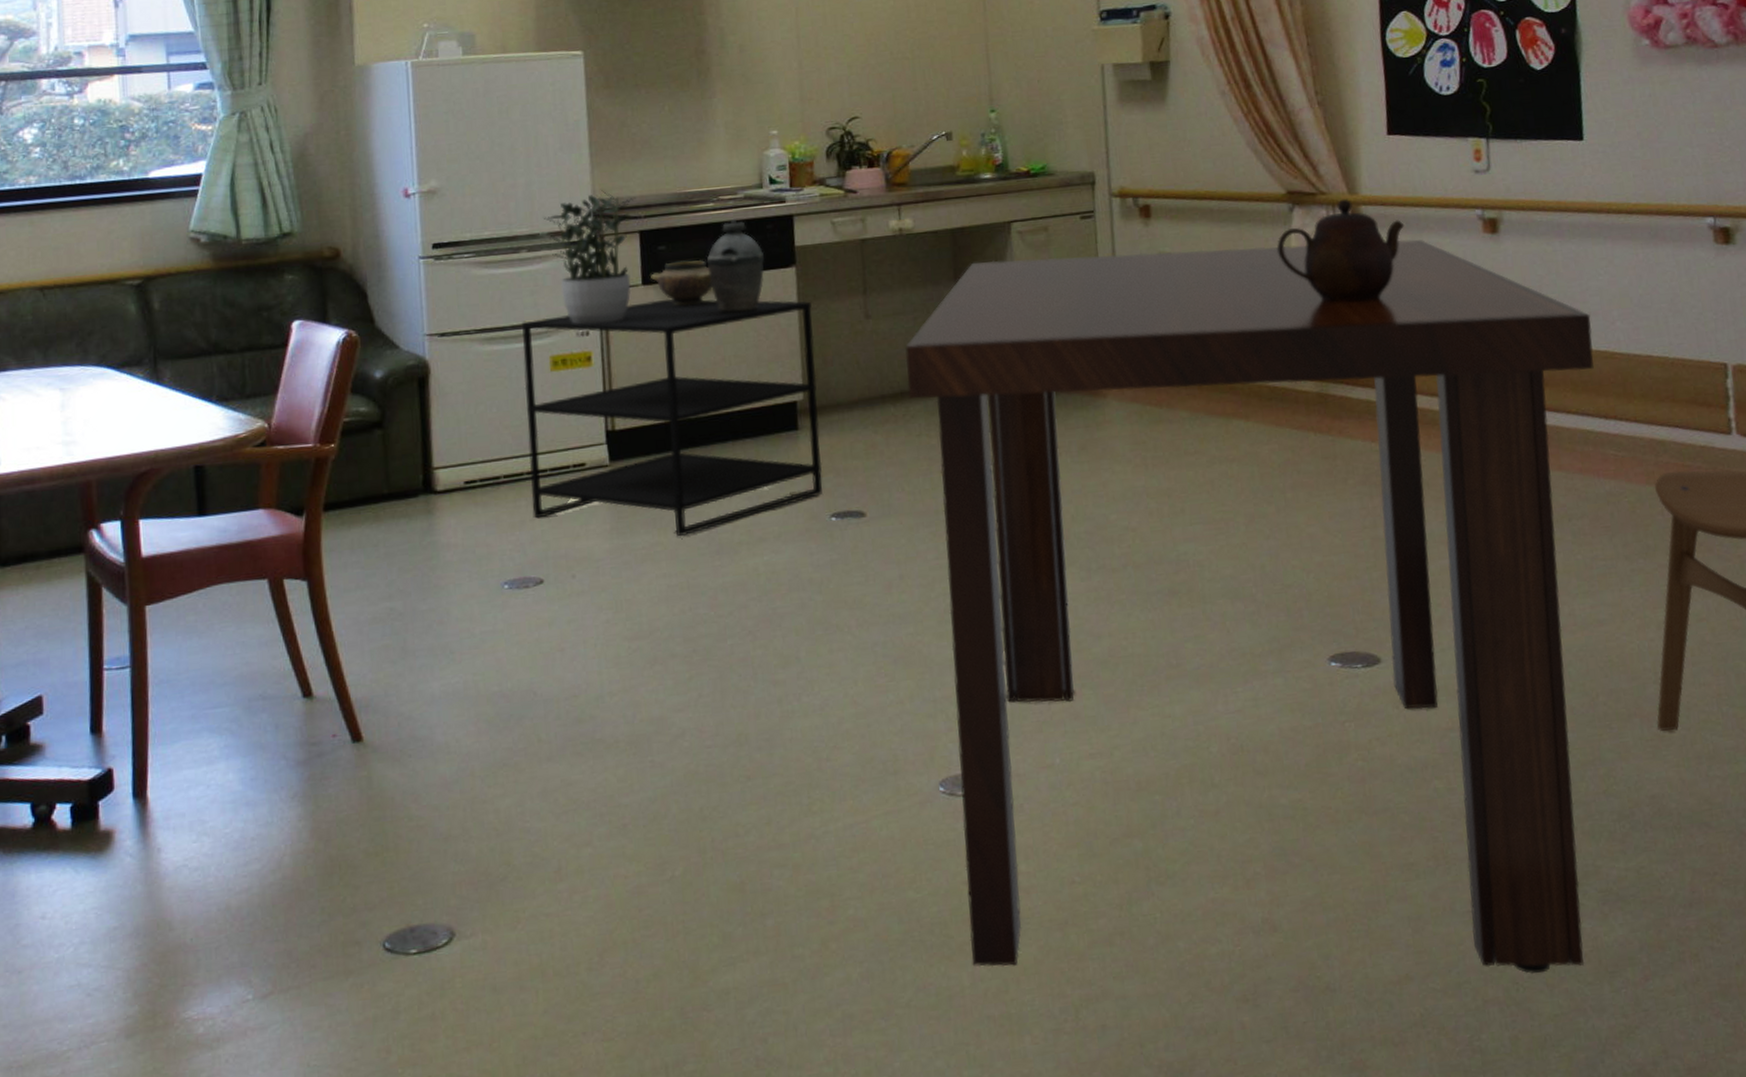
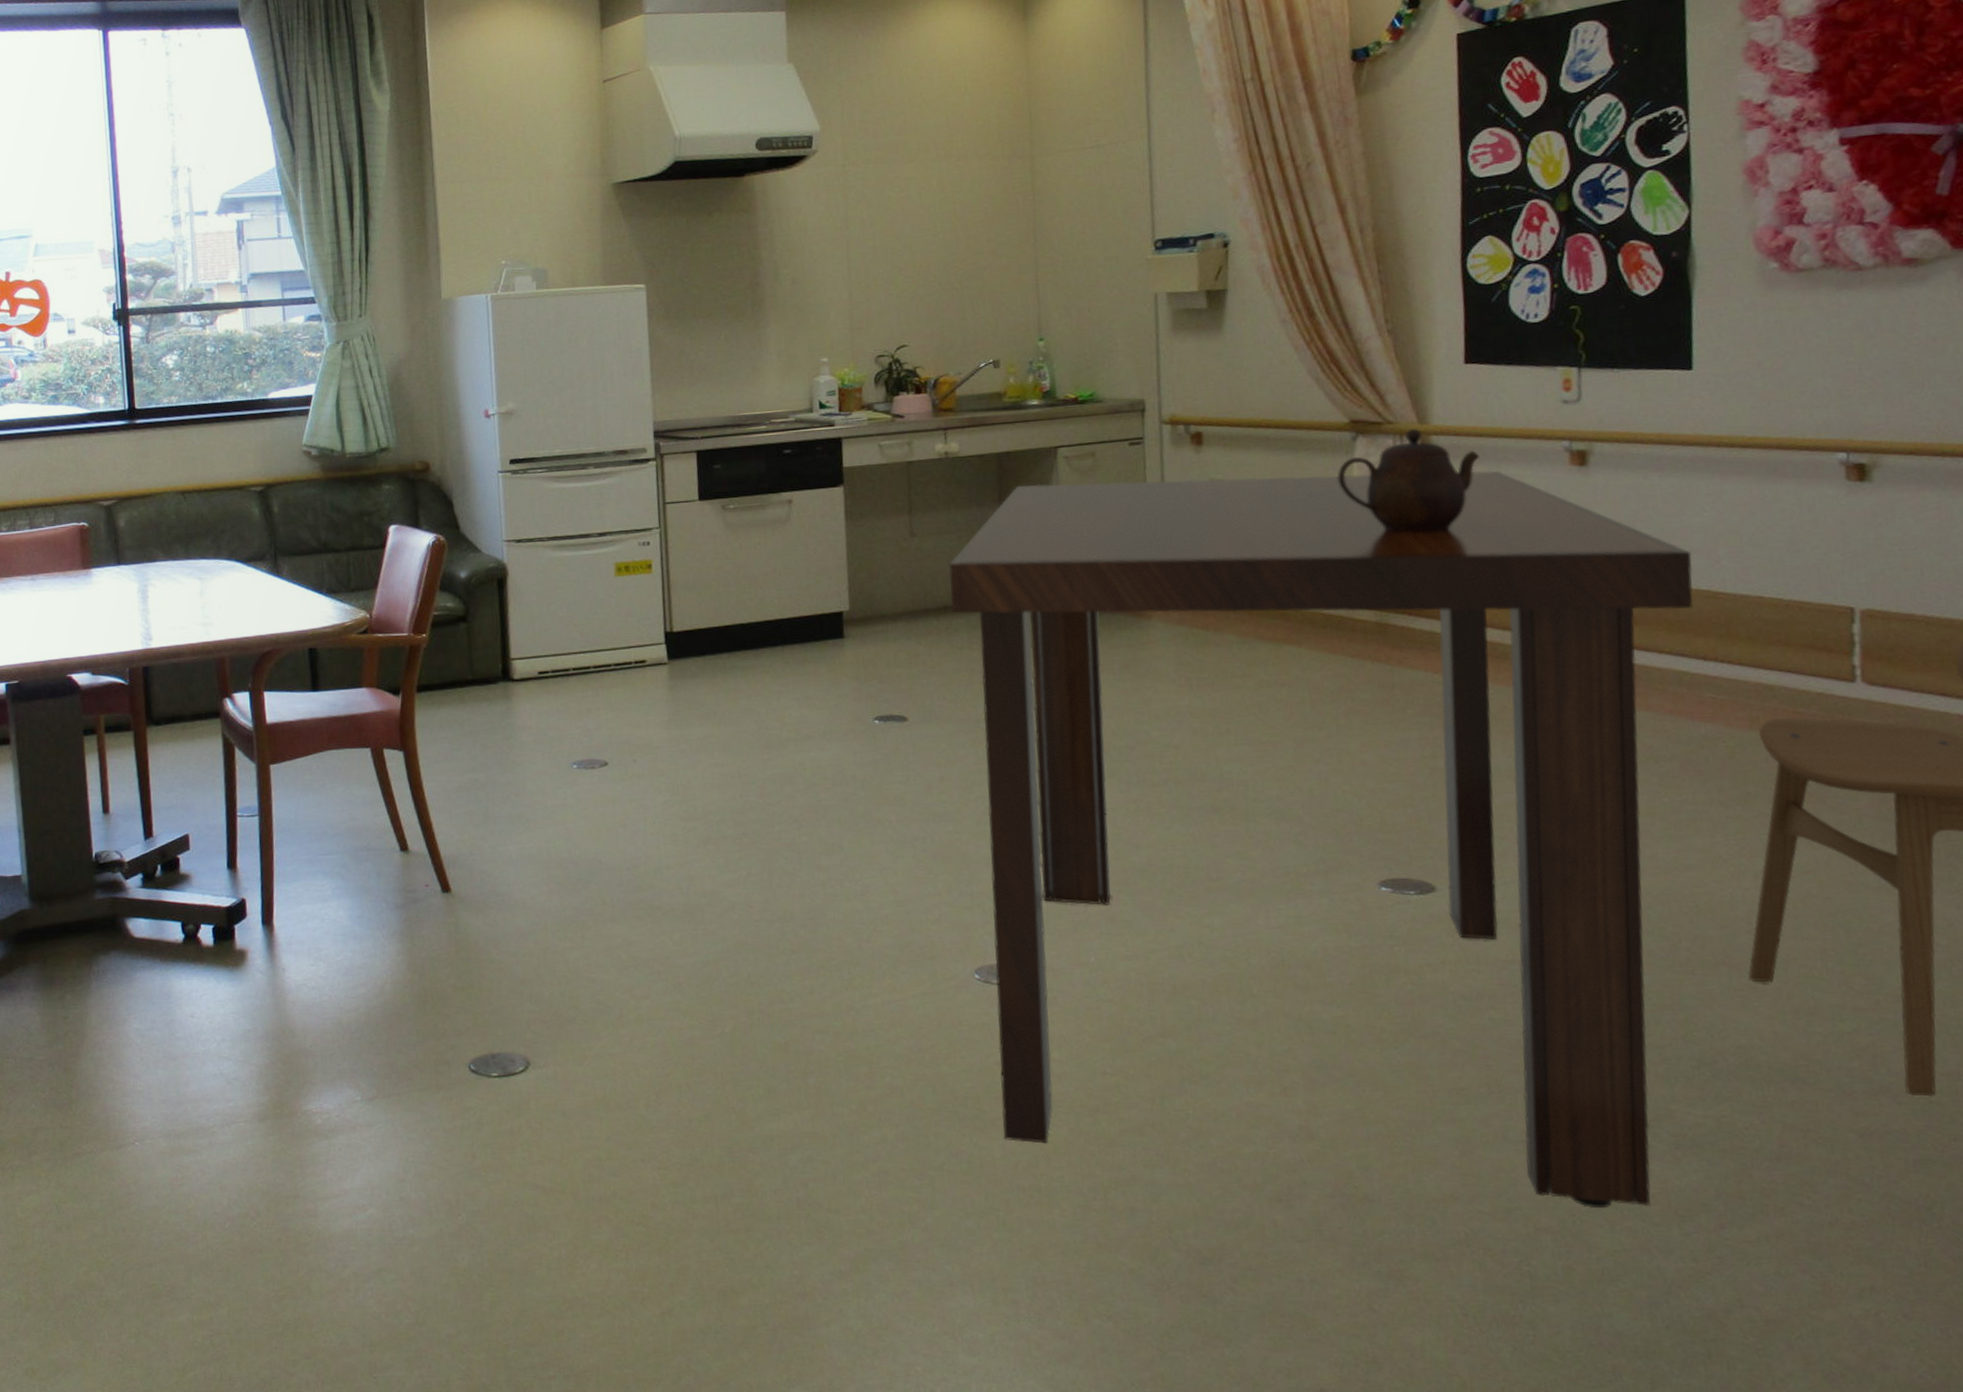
side table: present [522,299,823,537] -> none [589,513,867,731]
potted plant: present [544,189,636,325] -> none [609,411,693,535]
ceramic bowl: present [650,260,713,306] -> none [706,478,764,520]
kettle: present [706,218,765,313] -> none [759,440,814,529]

